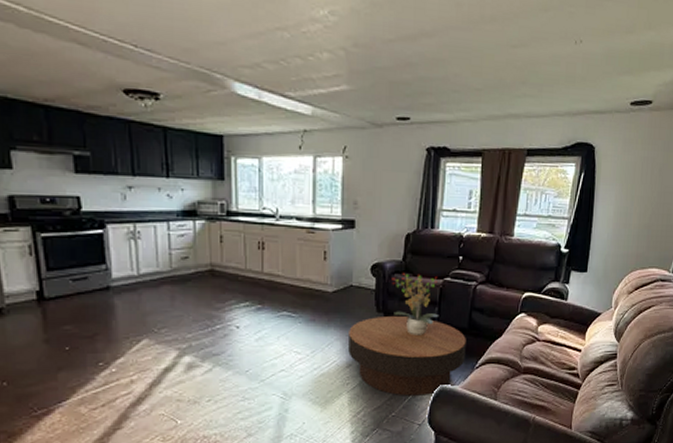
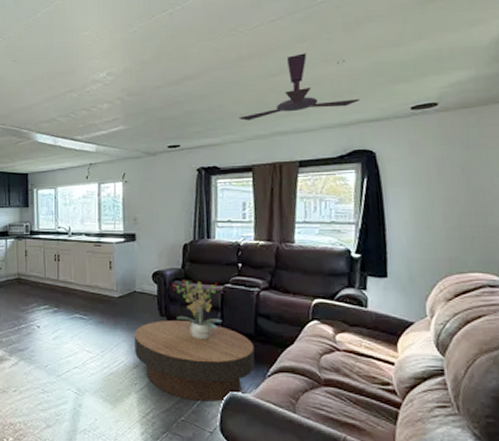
ceiling fan: none [474,25,590,97] -> present [239,53,360,121]

